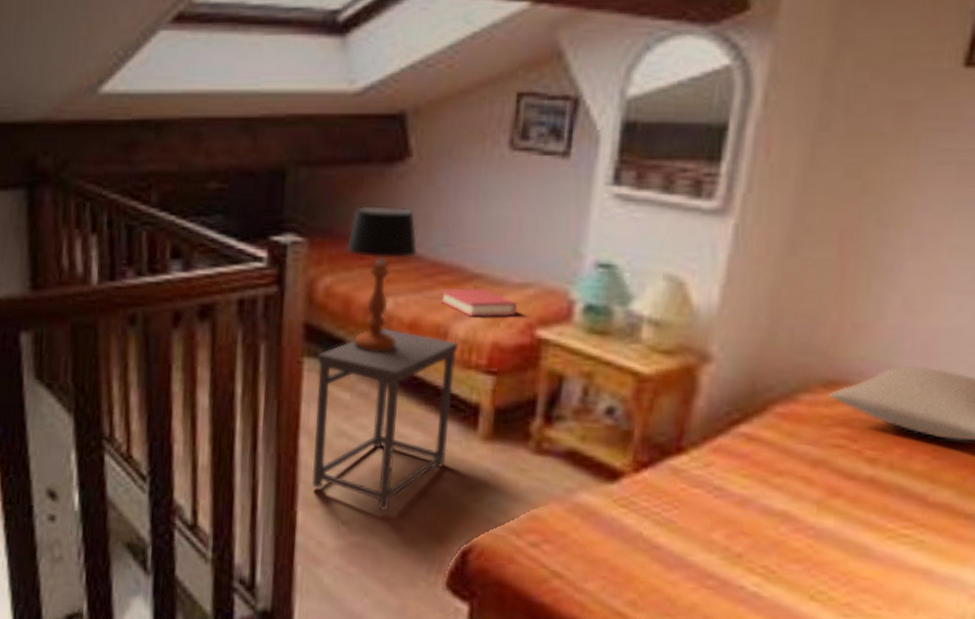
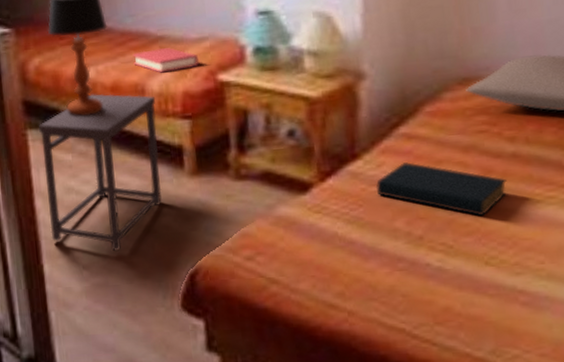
hardback book: none [698,466,856,544] -> present [375,162,507,217]

